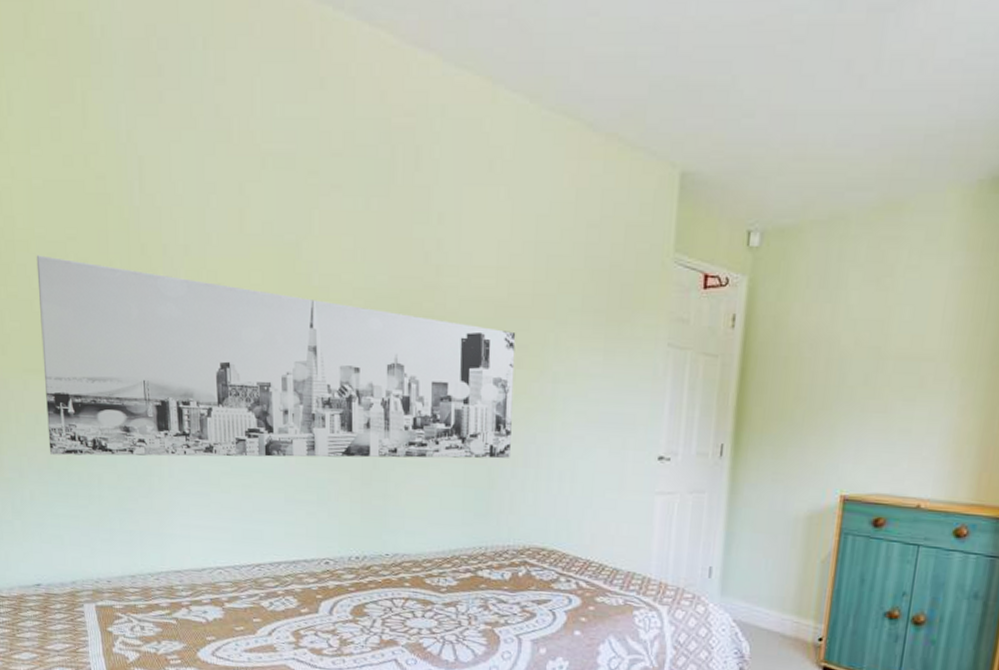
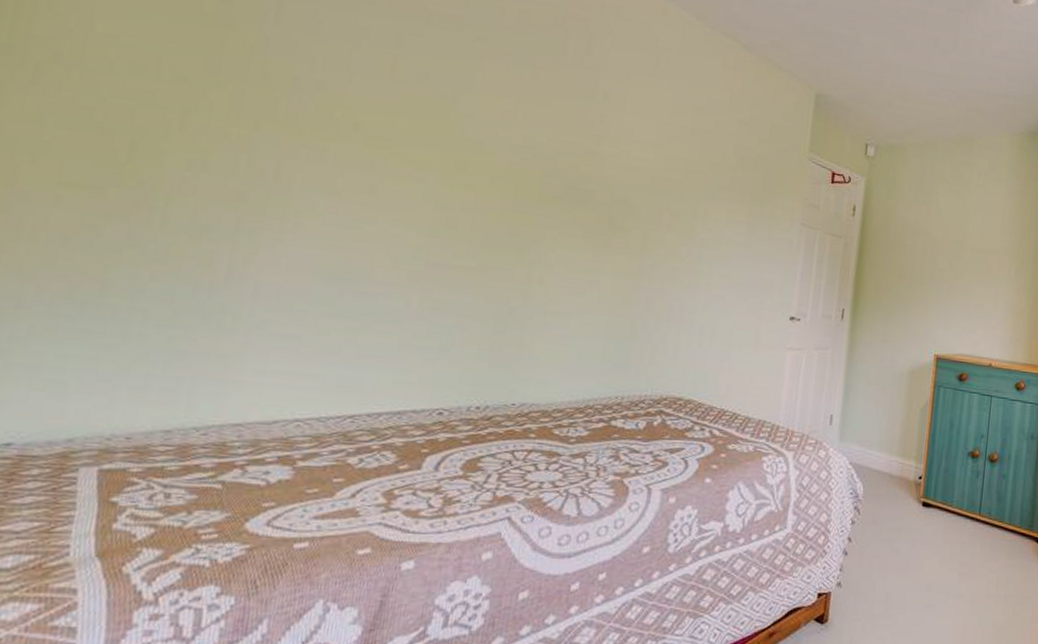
wall art: present [36,255,516,459] -> none [73,63,669,312]

